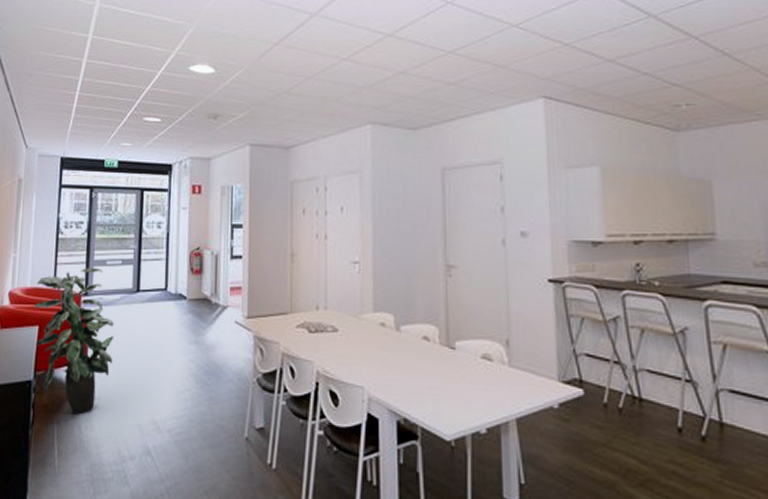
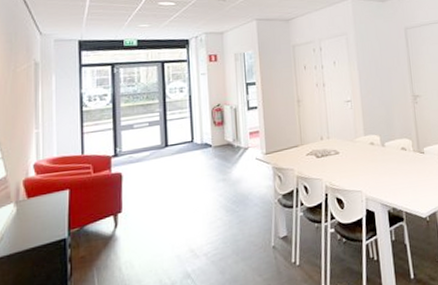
indoor plant: present [34,268,115,415] -> none [63,131,148,260]

